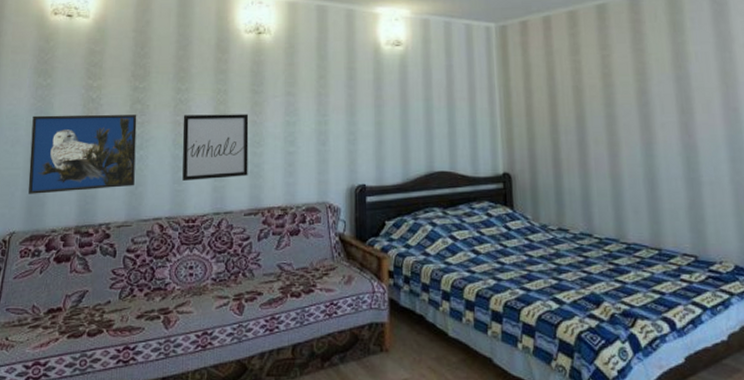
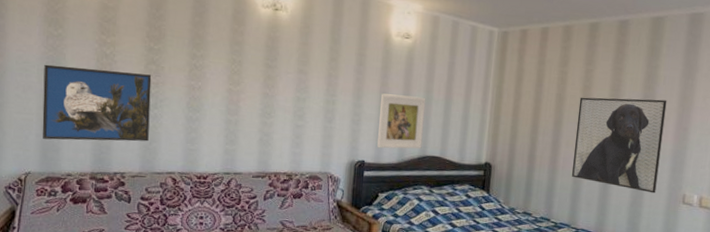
wall art: present [182,114,249,181] -> none [195,80,262,143]
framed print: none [377,106,428,169] -> present [377,93,426,149]
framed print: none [600,79,717,191] -> present [572,97,667,194]

